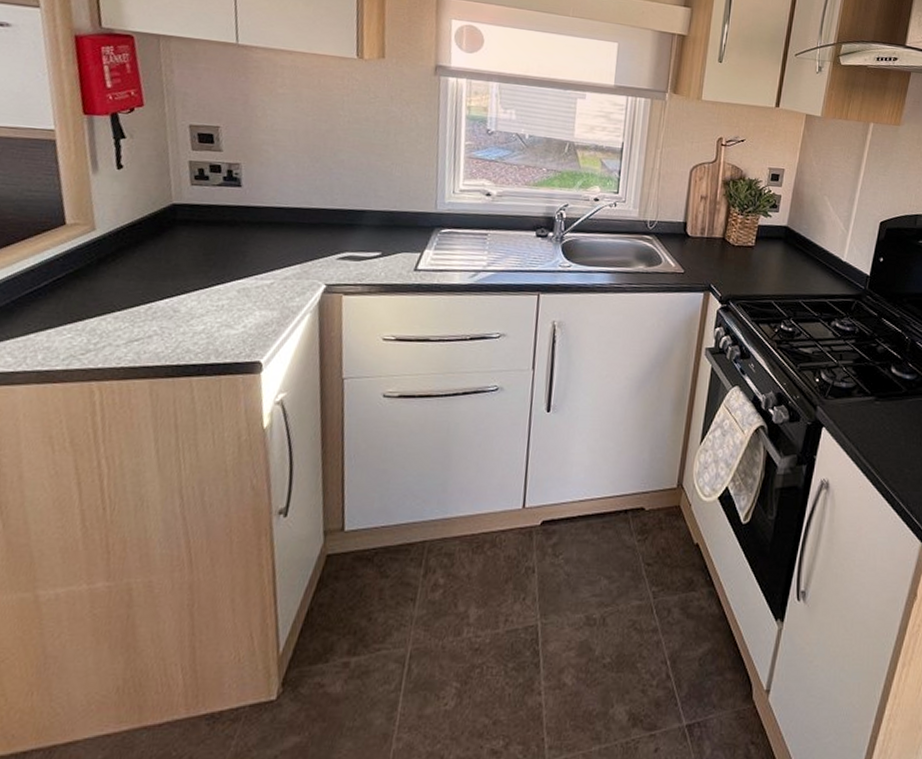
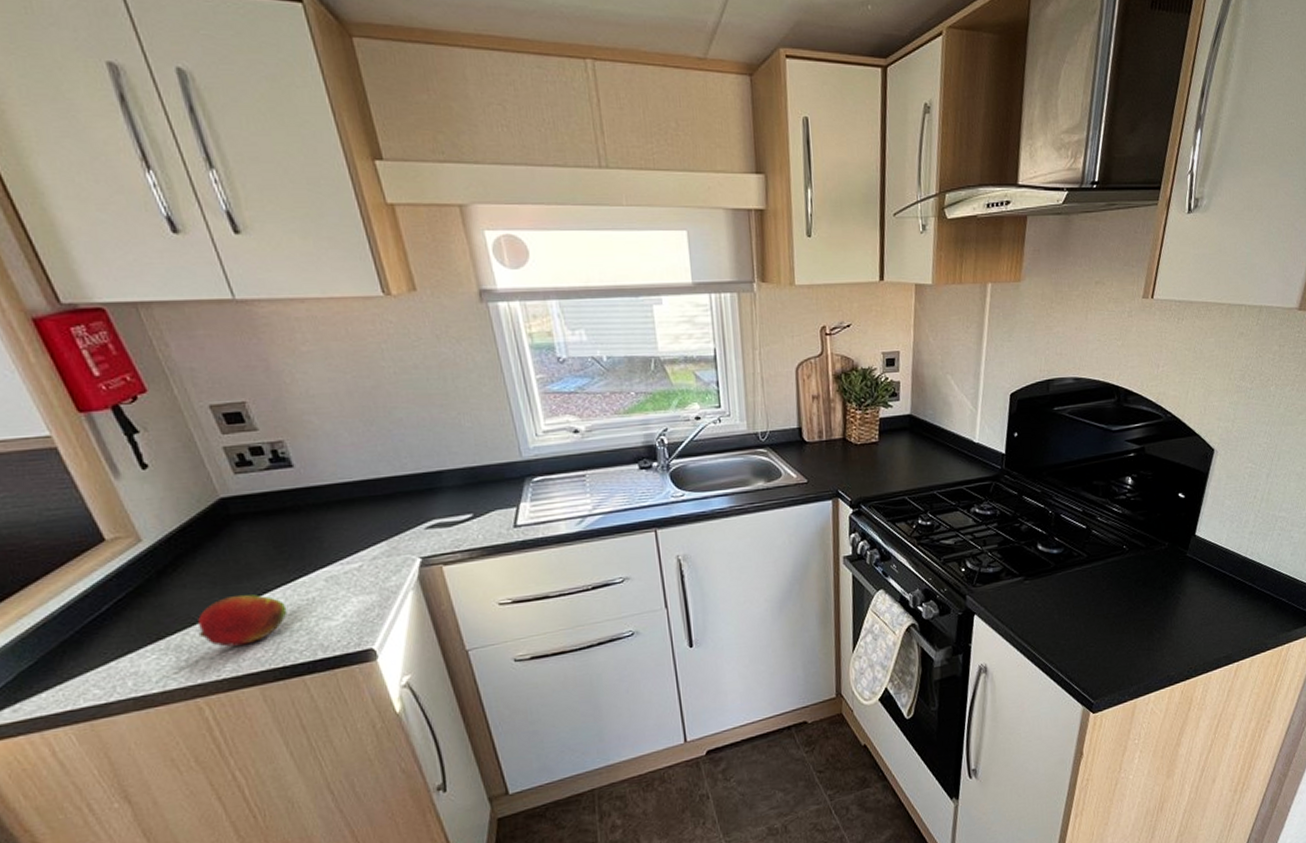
fruit: none [113,291,197,339] -> present [198,594,287,647]

